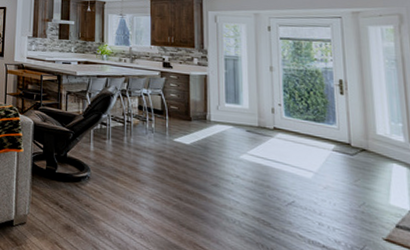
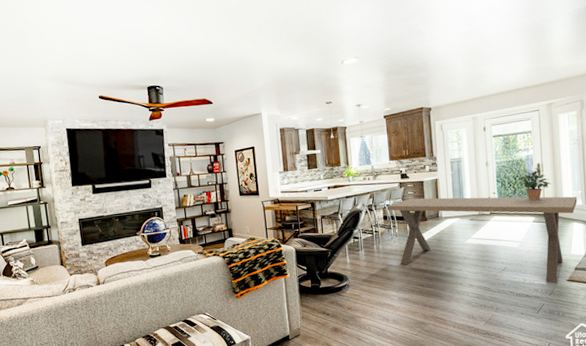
dining table: none [143,91,398,240] -> present [386,196,578,284]
potted plant: none [308,84,360,124] -> present [515,169,552,200]

